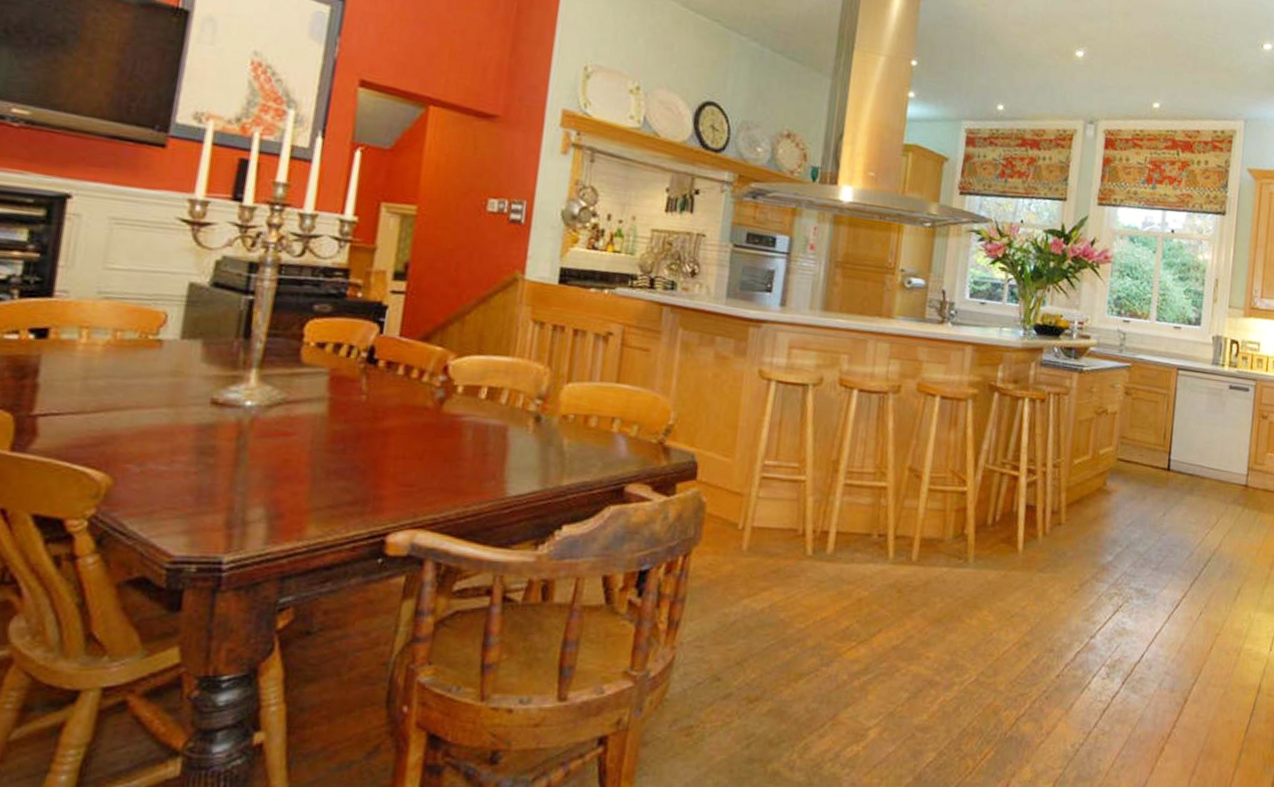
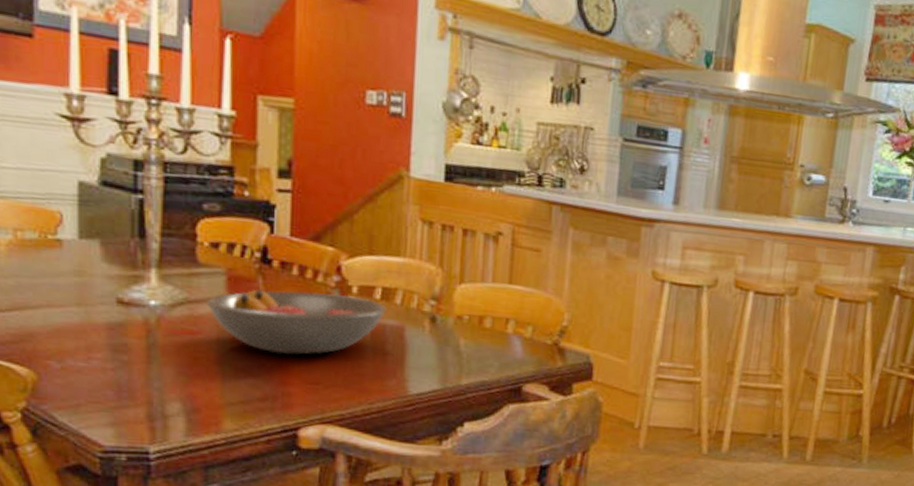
fruit bowl: none [304,389,491,456] -> present [206,289,386,355]

